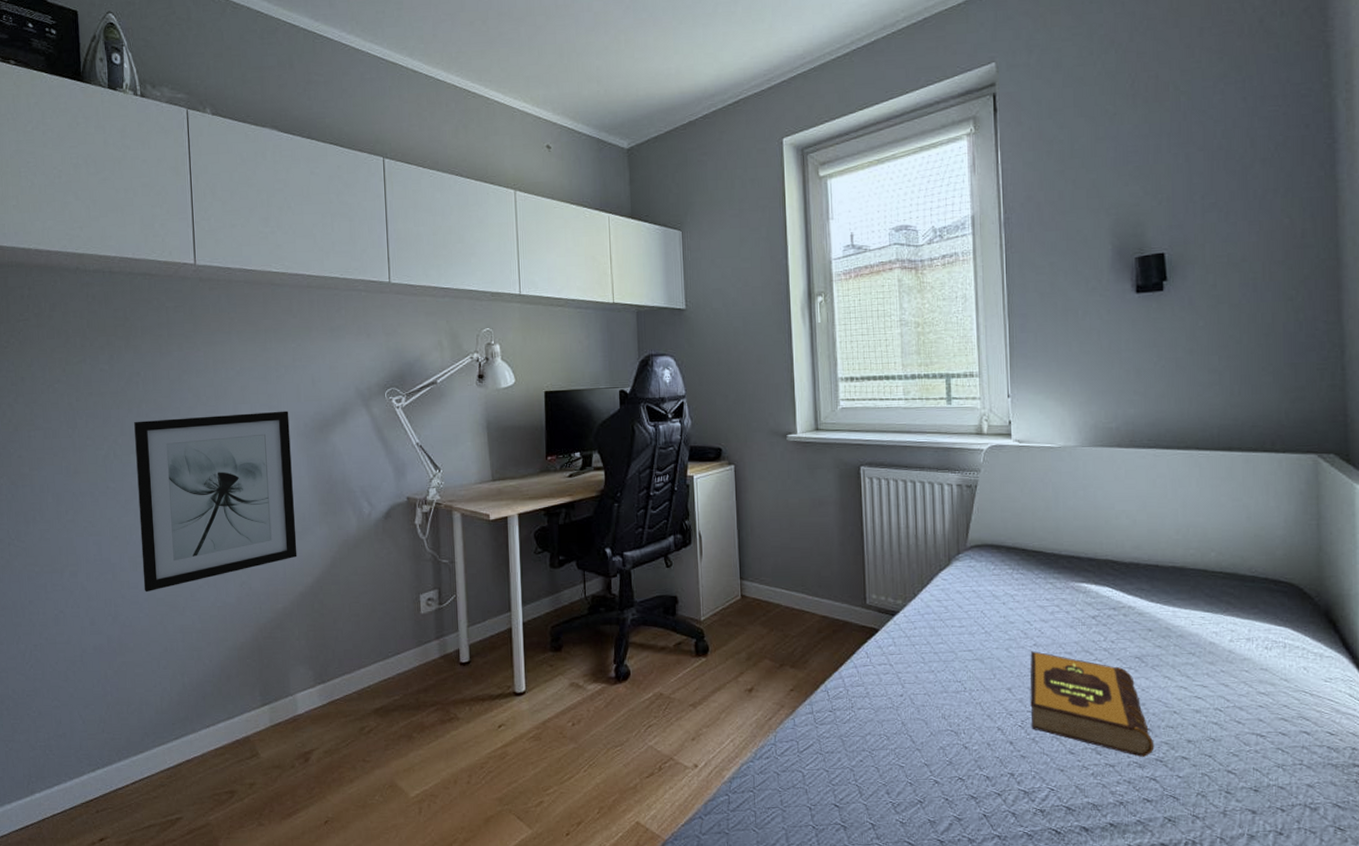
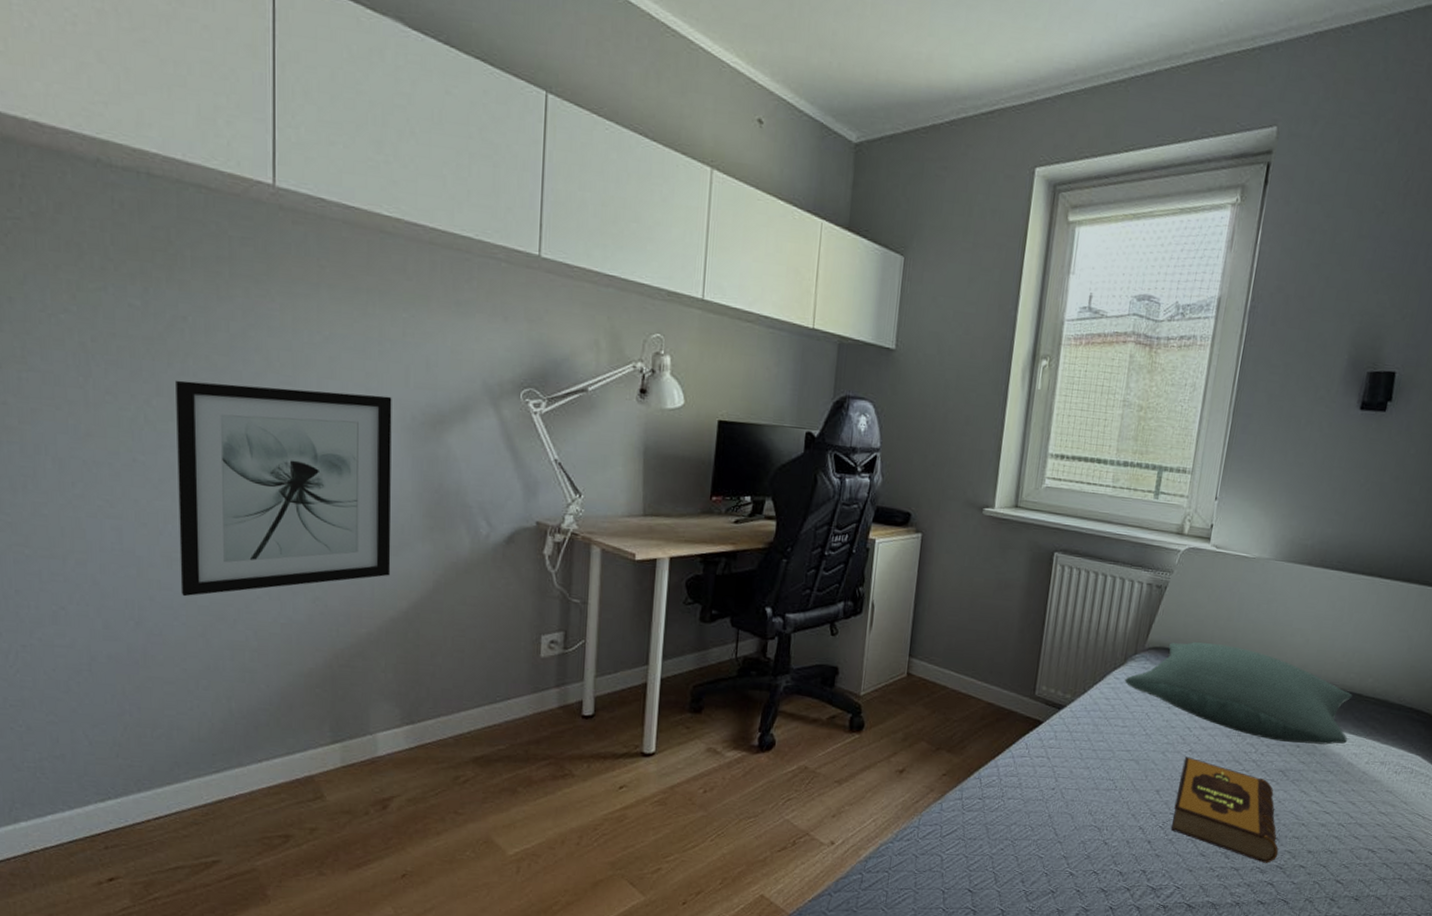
pillow: none [953,534,1203,626] -> present [1124,641,1353,745]

